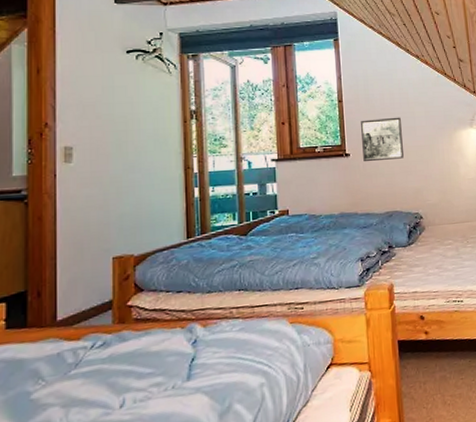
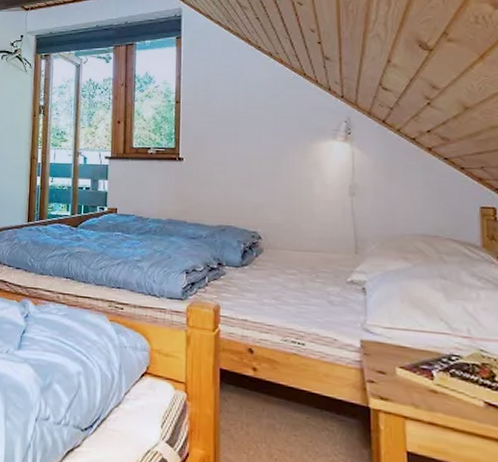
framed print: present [361,117,404,162] -> none [197,122,244,169]

